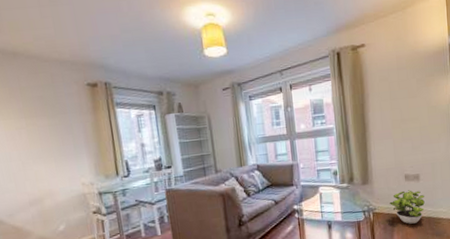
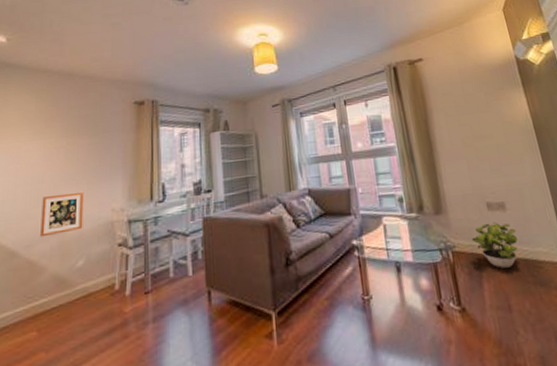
picture frame: none [14,168,58,208] -> present [40,191,84,238]

